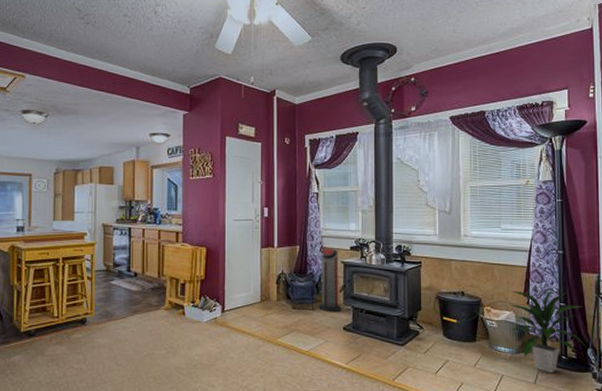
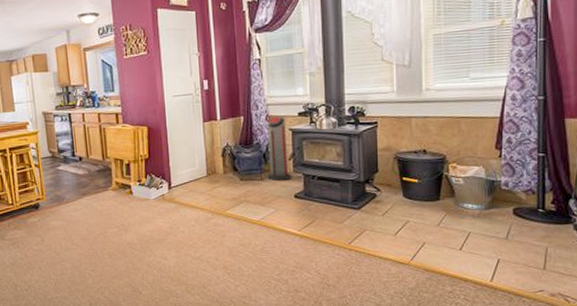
indoor plant: present [509,289,586,373] -> none [478,138,568,228]

